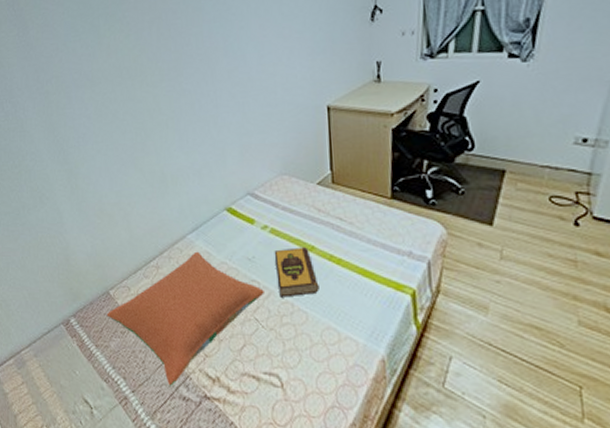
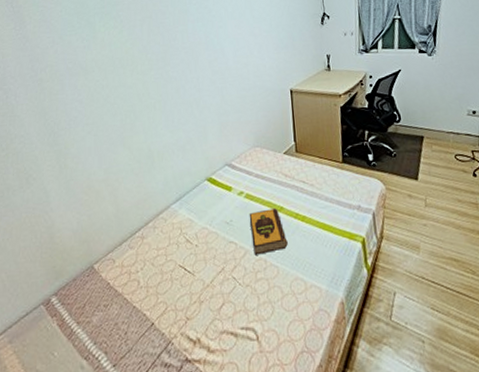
pillow: present [106,251,264,386] -> none [89,219,241,354]

